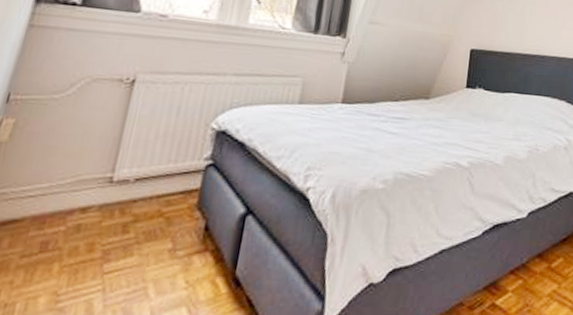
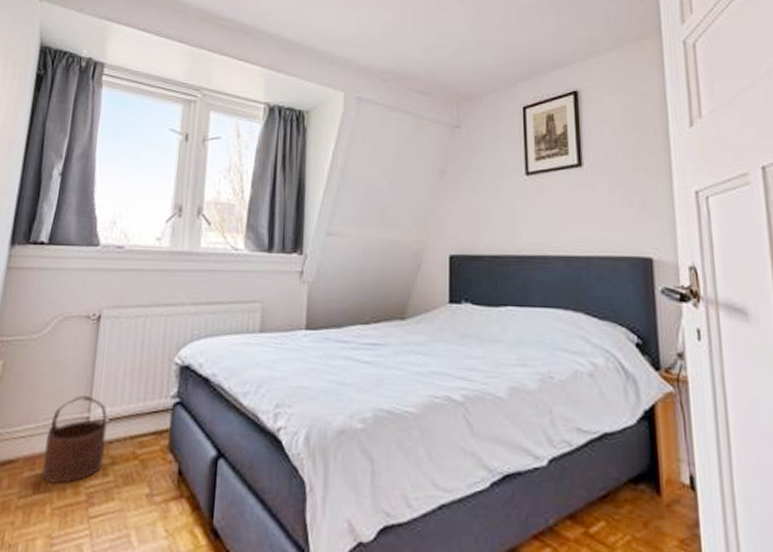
wooden bucket: none [51,156,134,242] -> present [42,396,108,484]

